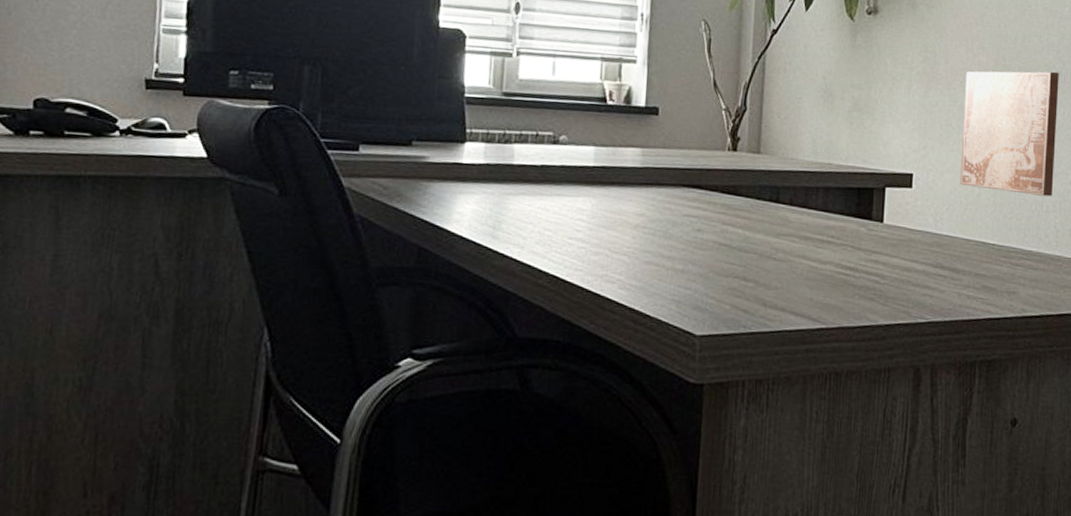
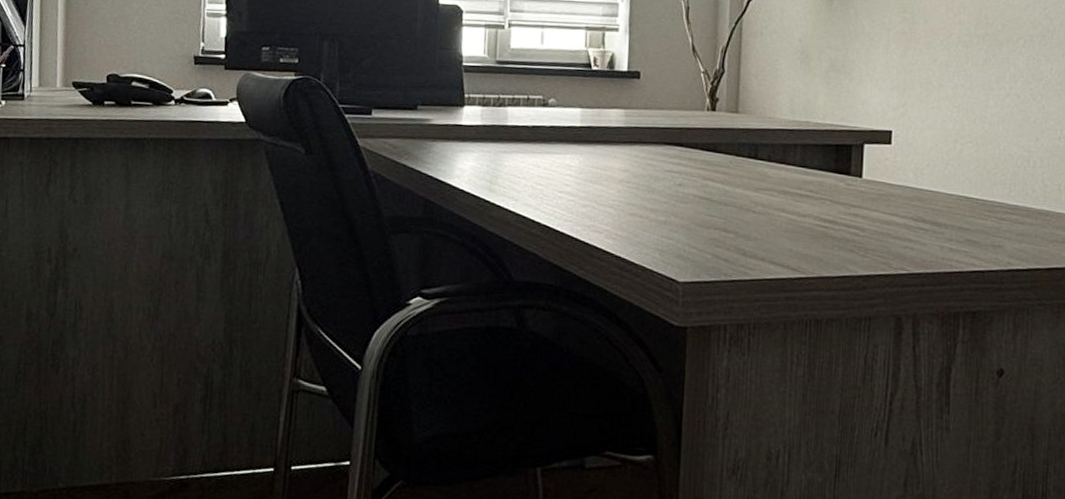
wall art: present [960,71,1059,197] -> none [941,28,1046,152]

